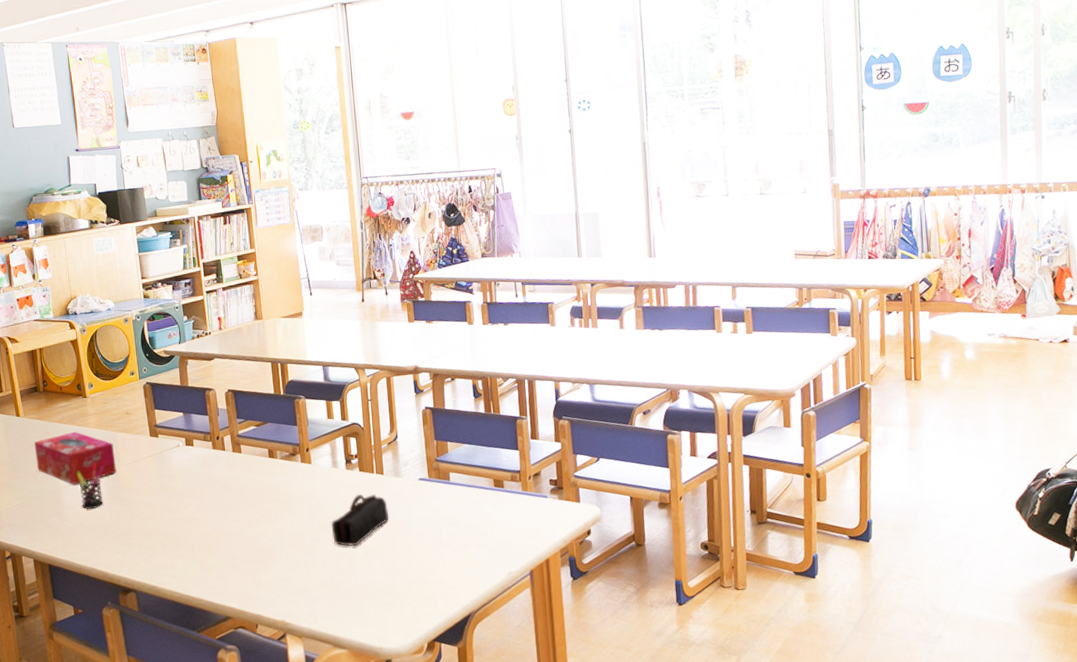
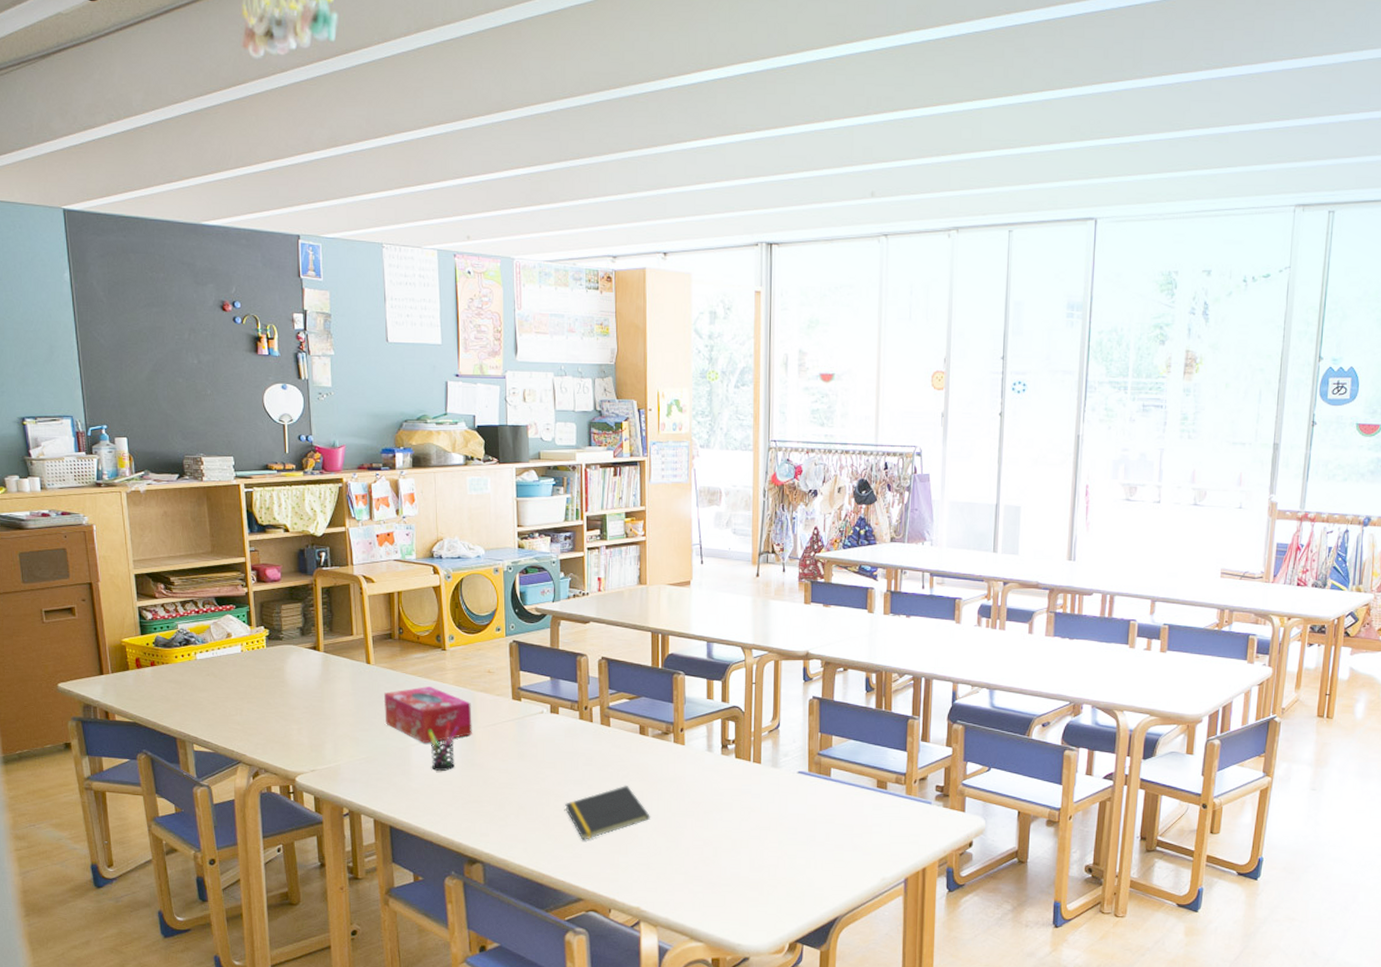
notepad: none [207,506,287,561] -> present [565,785,651,840]
pencil case: present [331,494,390,546] -> none [699,783,763,836]

